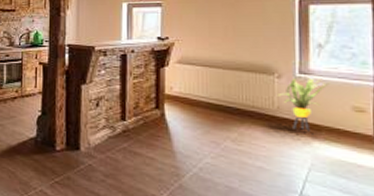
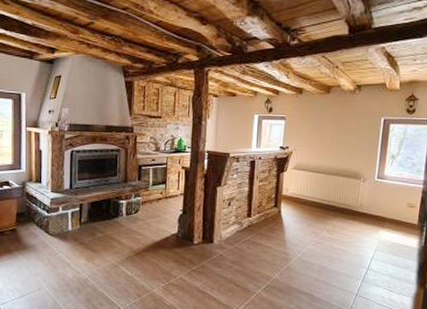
house plant: present [277,76,331,132] -> none [361,181,396,223]

